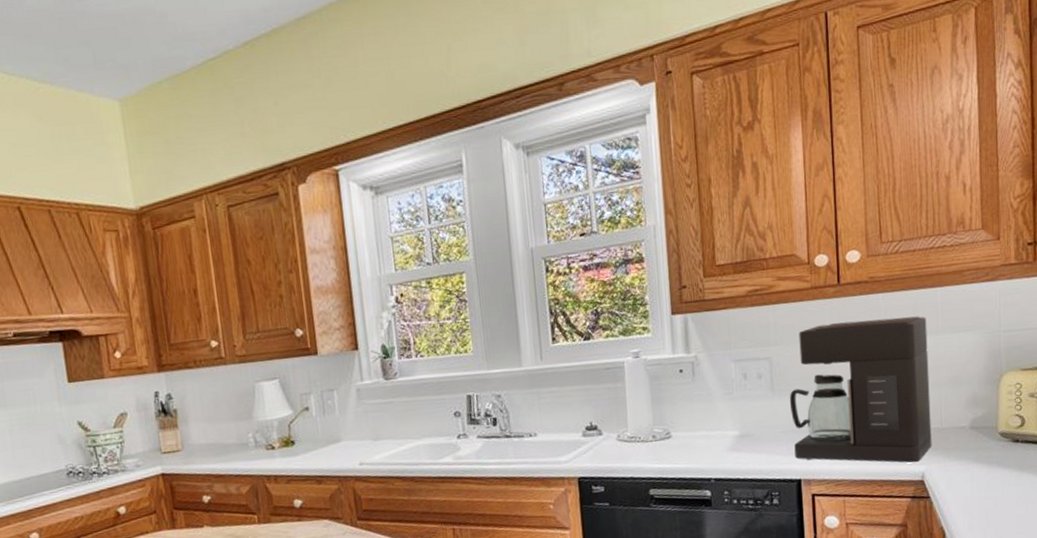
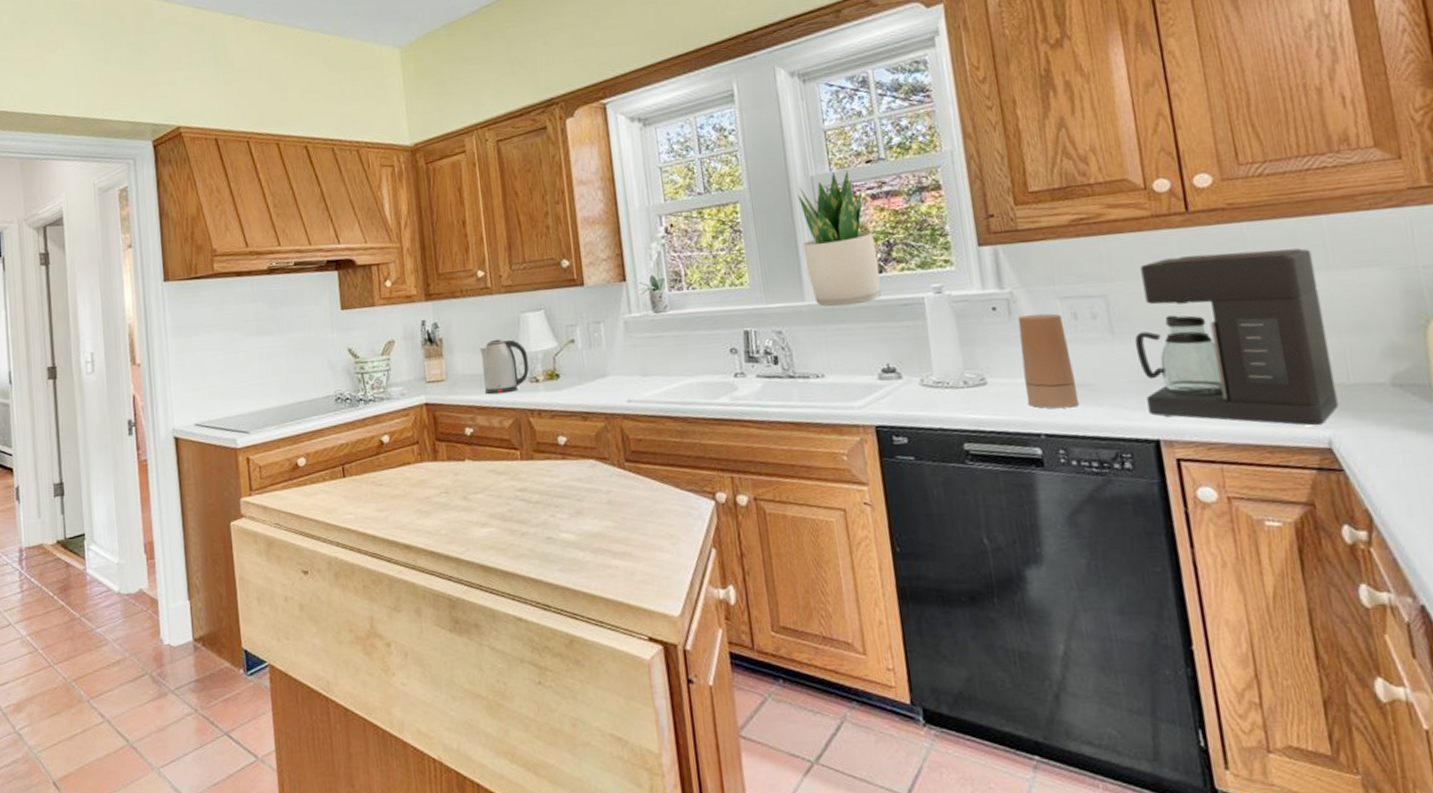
kettle: none [215,408,265,463] -> present [480,339,529,395]
planter: none [518,243,588,372] -> present [797,171,881,307]
canister: none [699,374,743,457] -> present [1017,313,1079,409]

